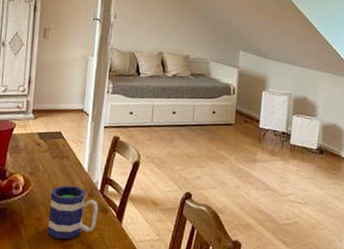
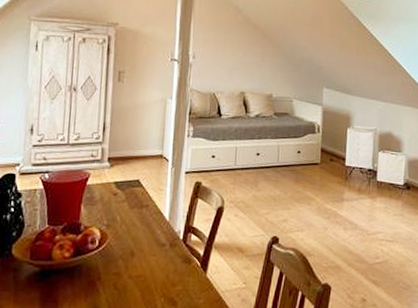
mug: present [46,185,98,239] -> none [126,237,181,294]

